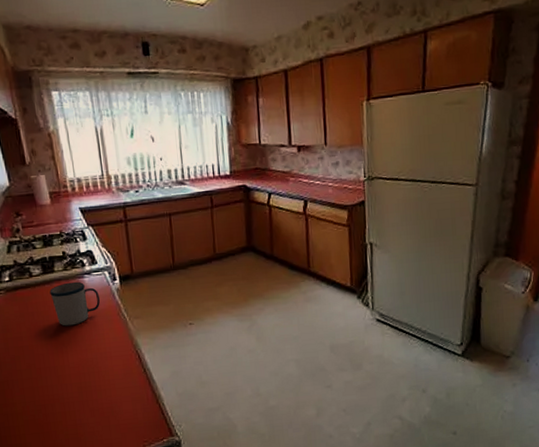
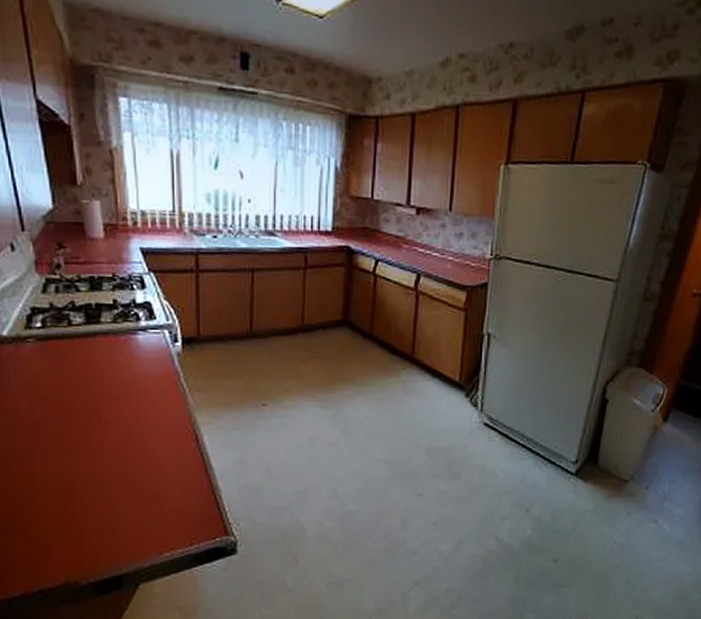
mug: present [49,281,101,326] -> none [92,338,156,391]

